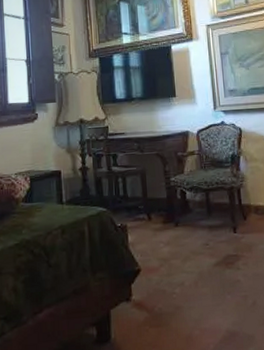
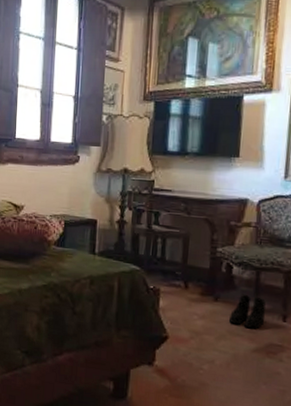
boots: none [190,214,220,246] -> present [229,293,266,329]

